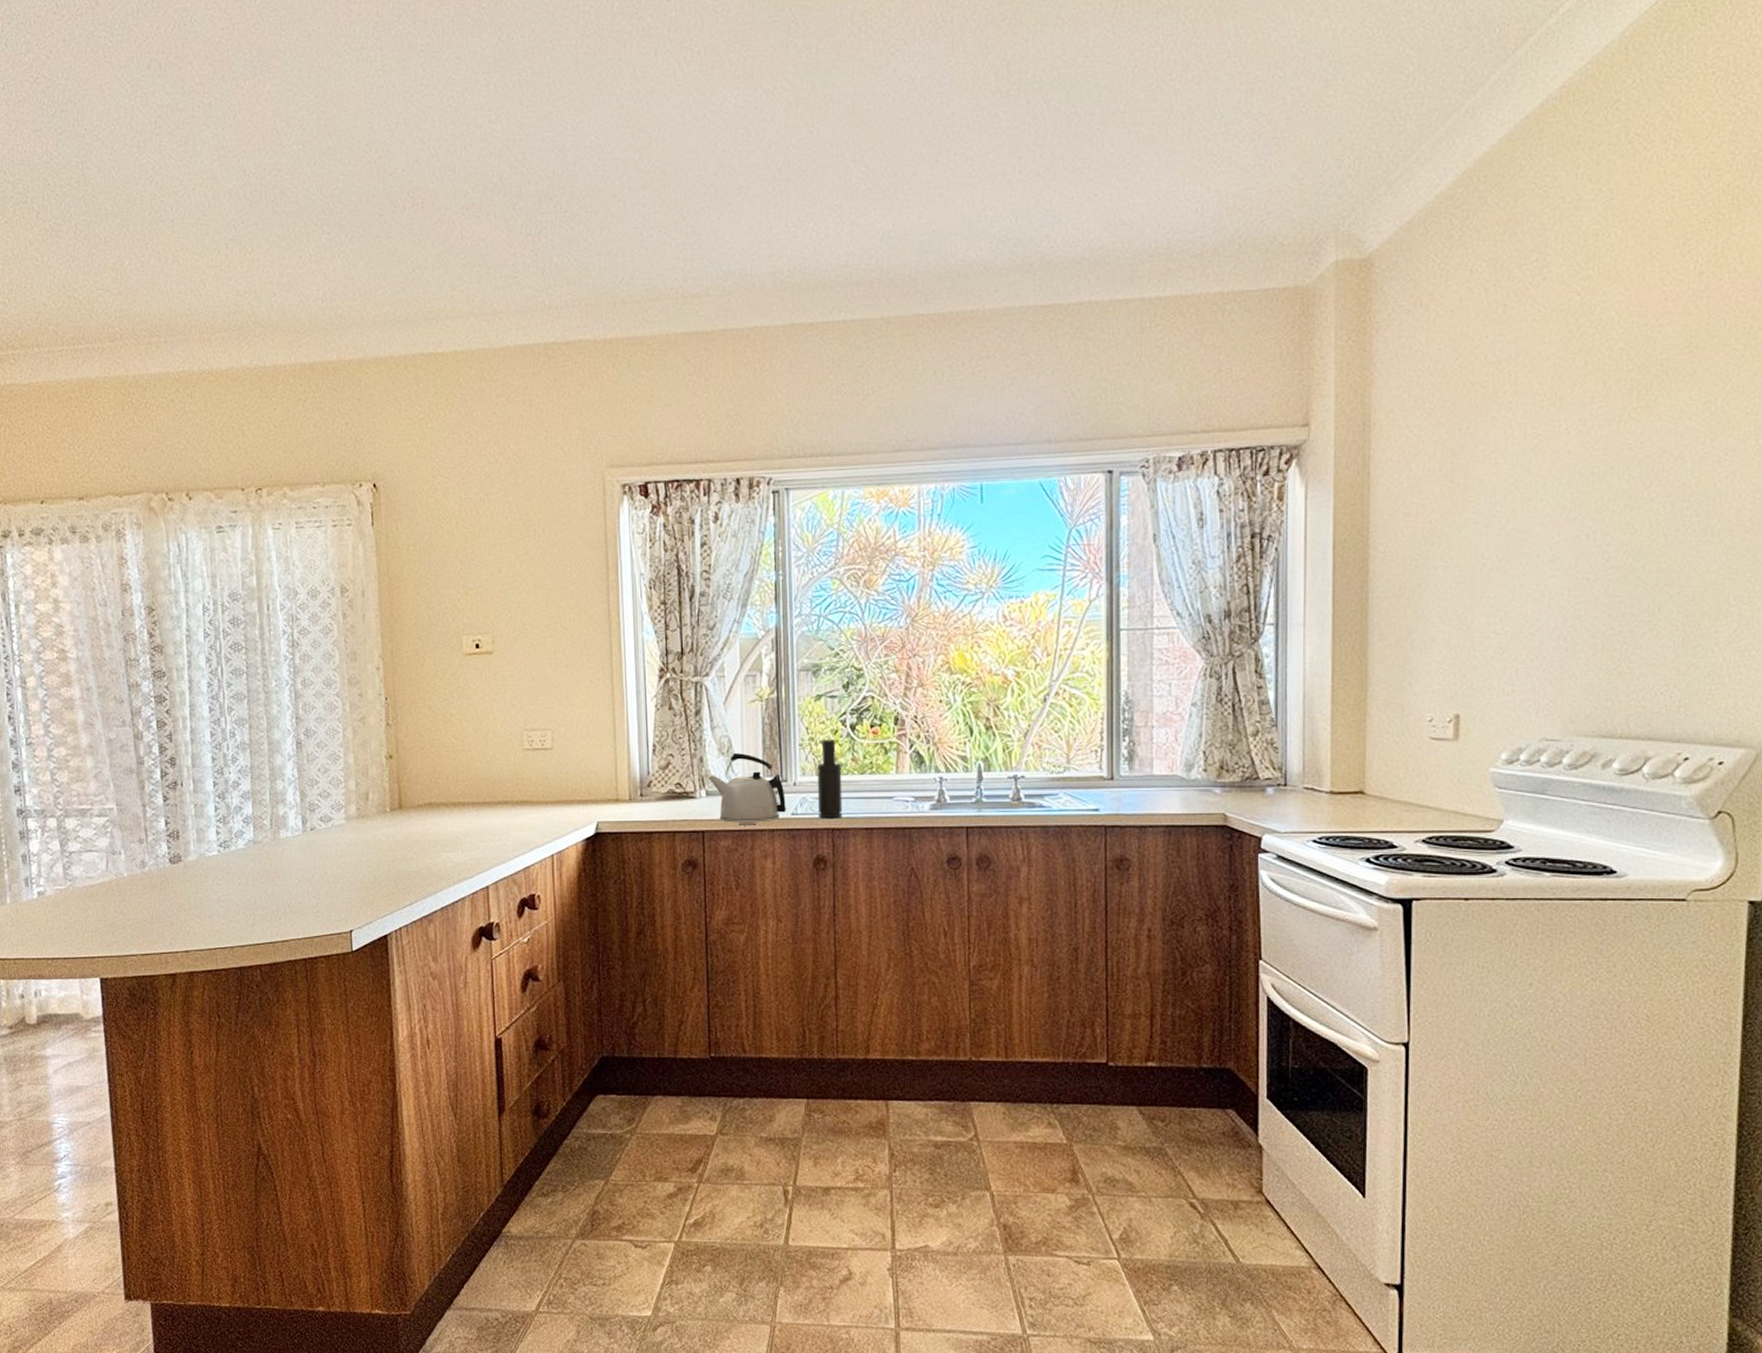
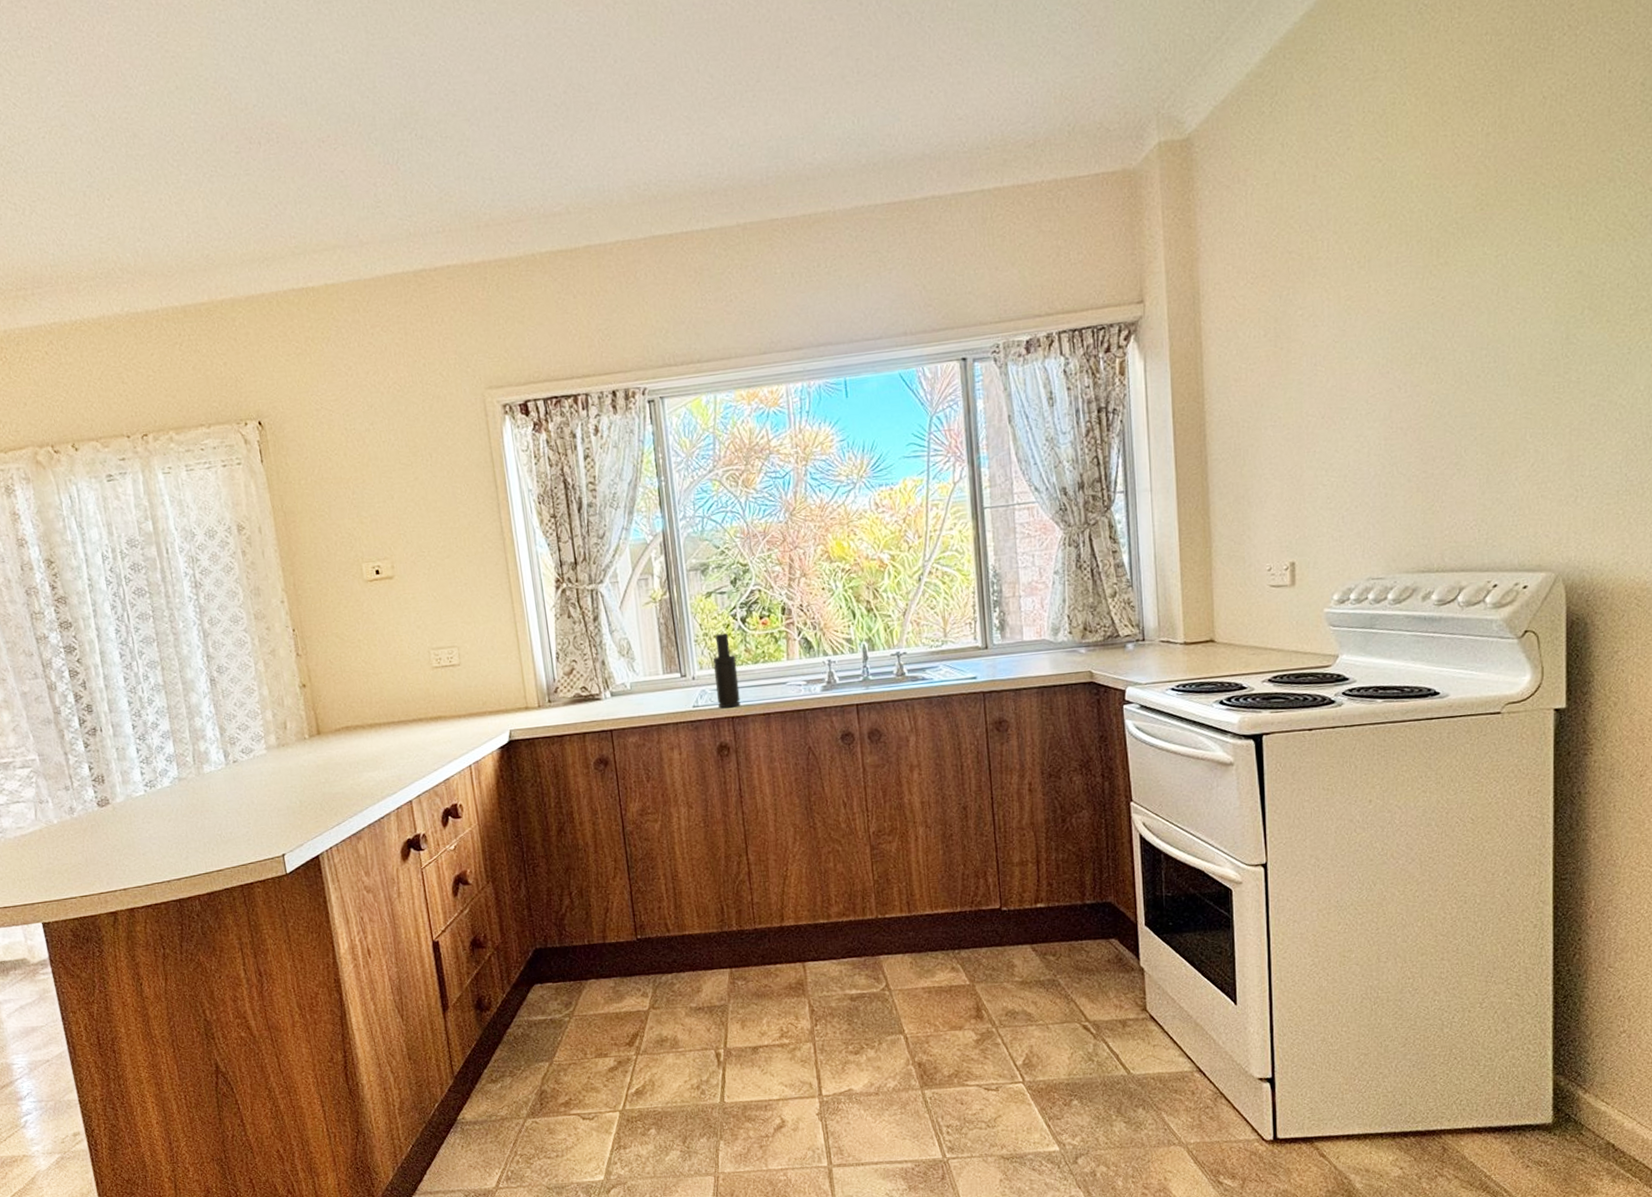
kettle: present [708,752,787,825] -> none [611,653,688,722]

